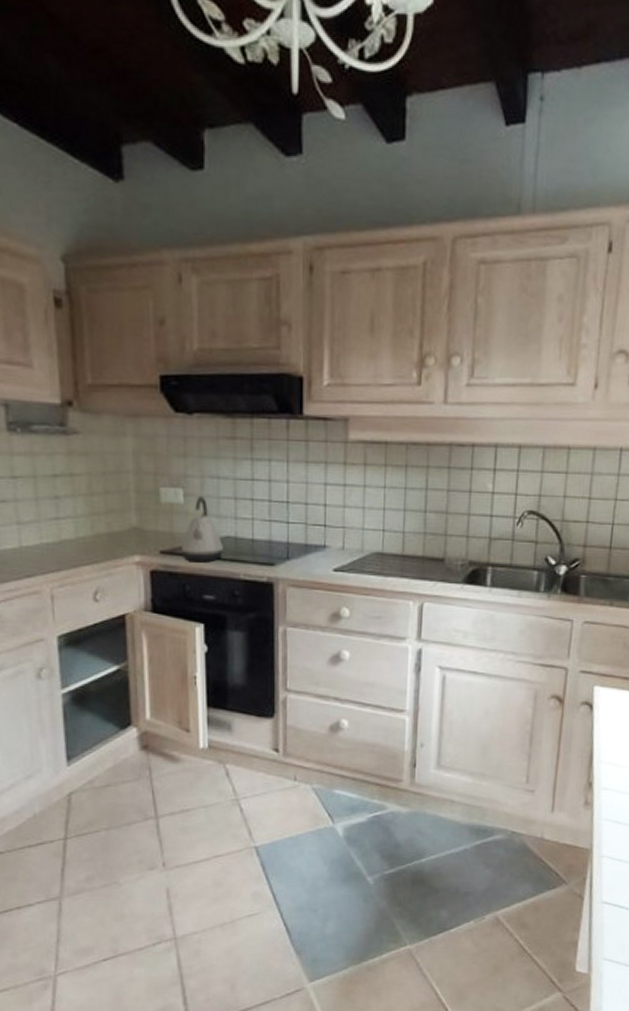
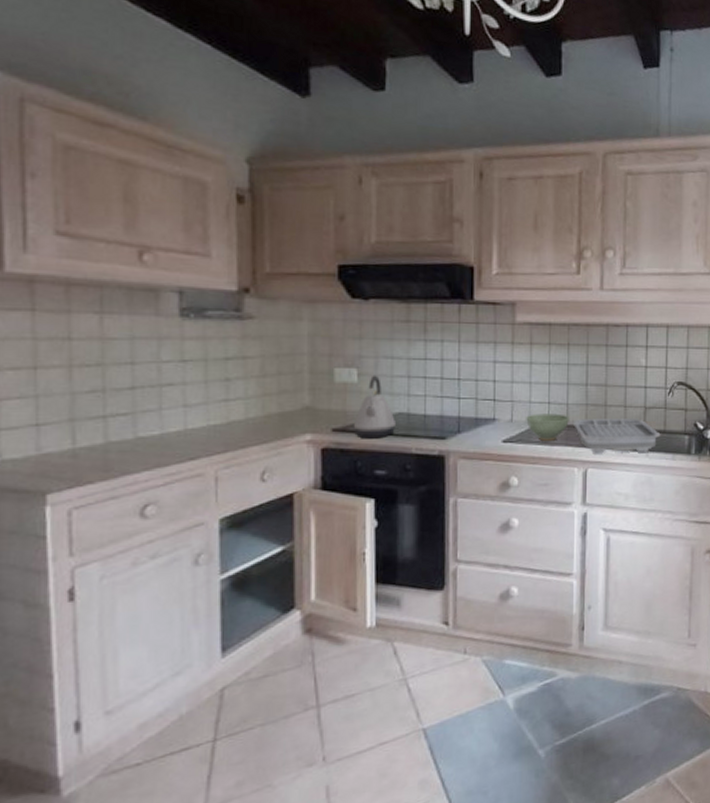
bowl: none [358,541,407,571] -> present [526,413,571,441]
dish rack: none [408,549,506,589] -> present [572,419,661,454]

